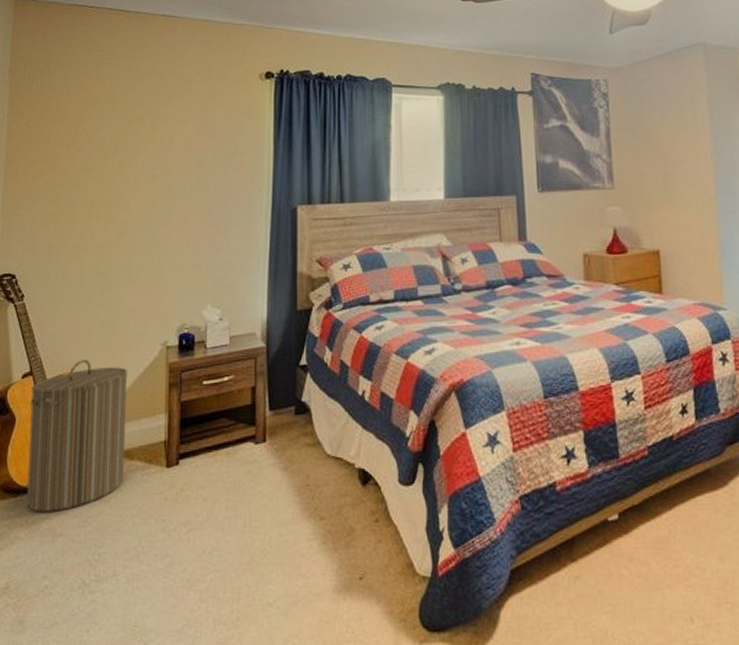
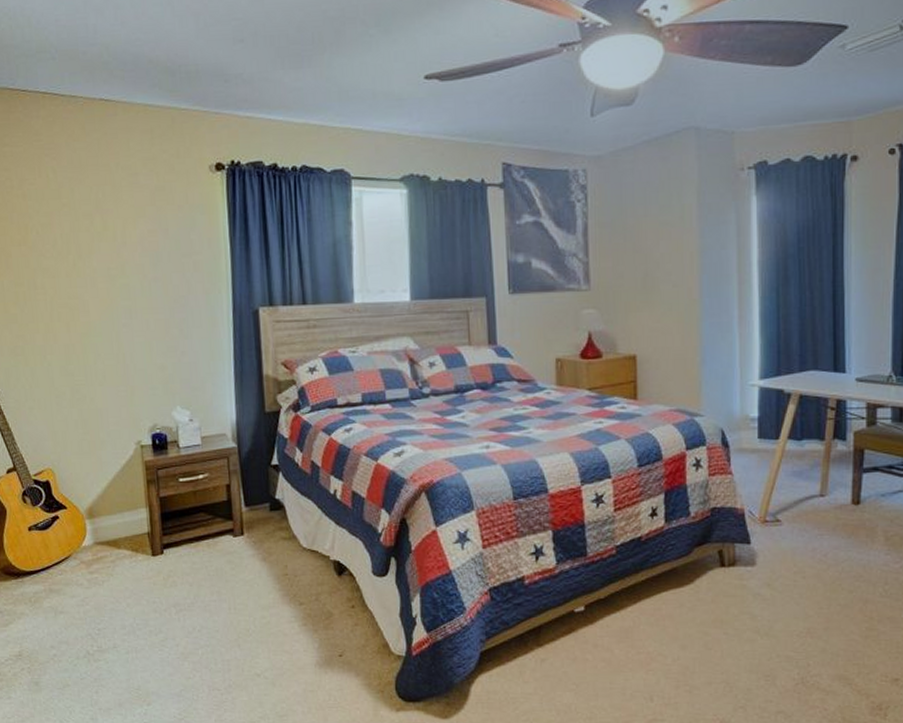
laundry hamper: present [26,360,128,512] -> none [17,457,114,592]

